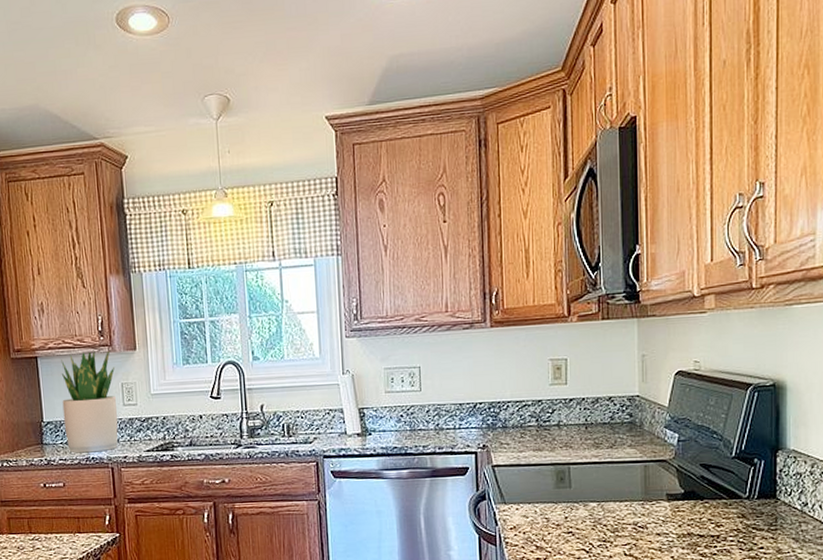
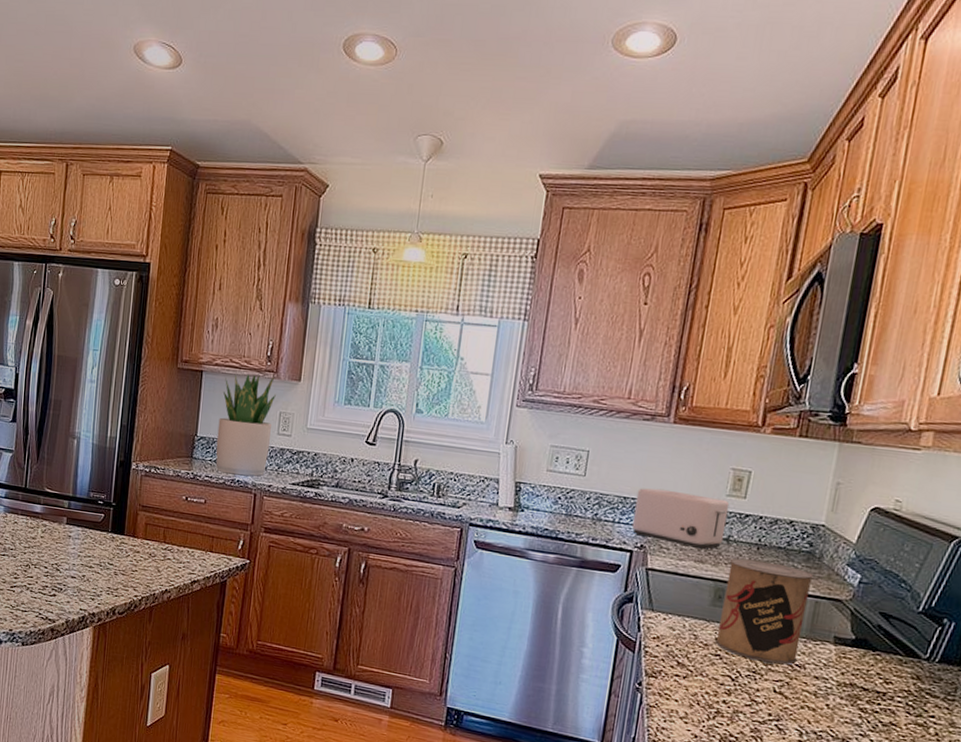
toaster: none [470,389,555,439] -> present [631,488,730,549]
tin can: none [565,438,638,530] -> present [715,557,814,665]

